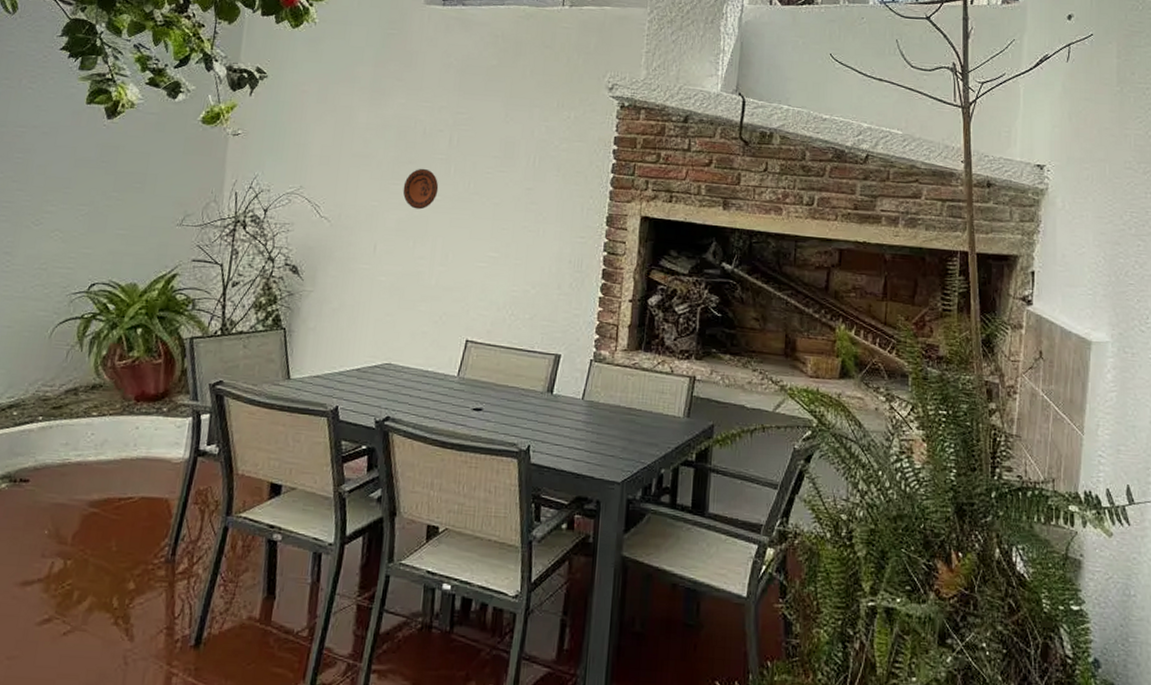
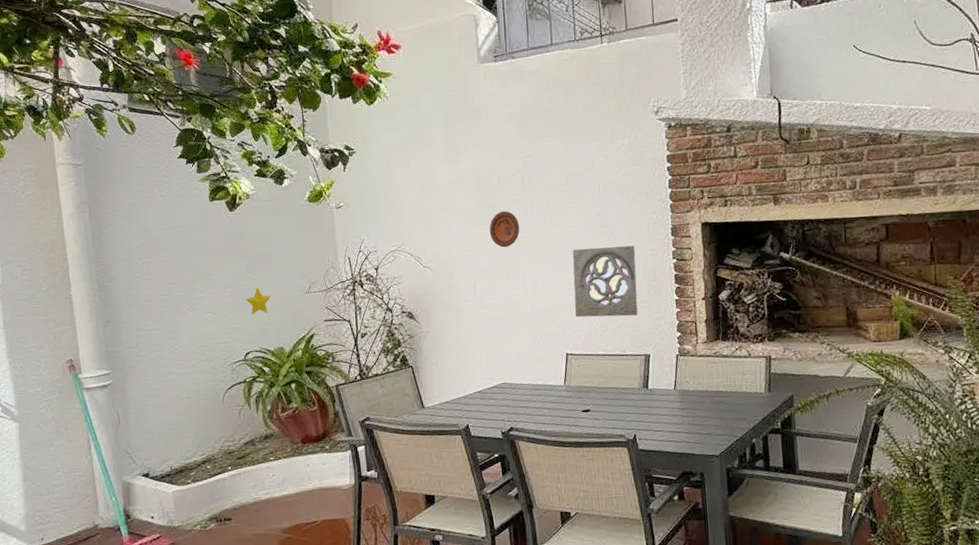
decorative star: none [103,210,136,242] -> present [245,288,271,316]
wall ornament: none [484,223,564,309] -> present [572,245,638,318]

